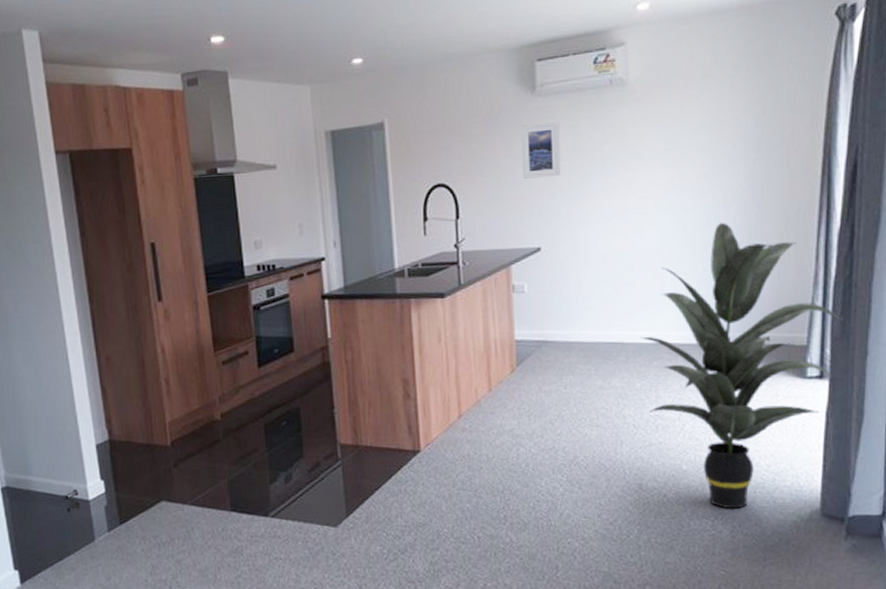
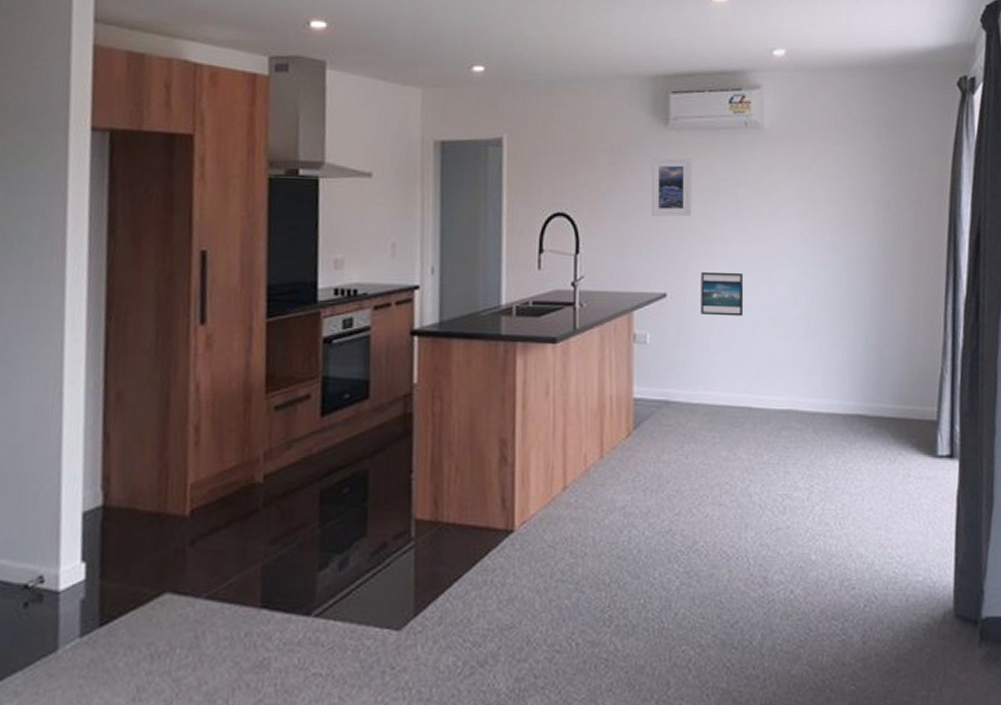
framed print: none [572,223,614,264] -> present [701,271,744,317]
indoor plant: present [640,222,844,509] -> none [769,281,972,609]

